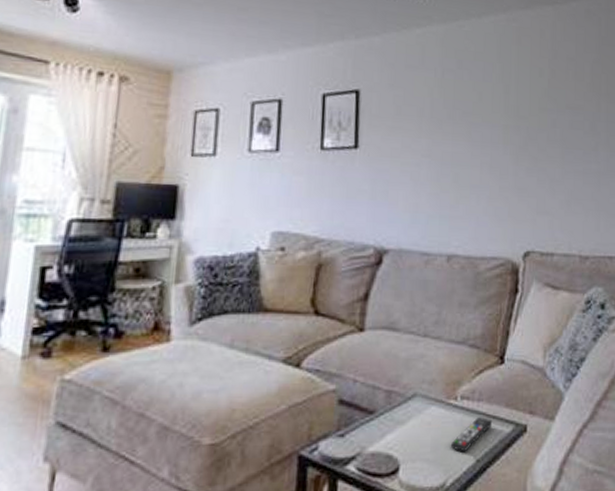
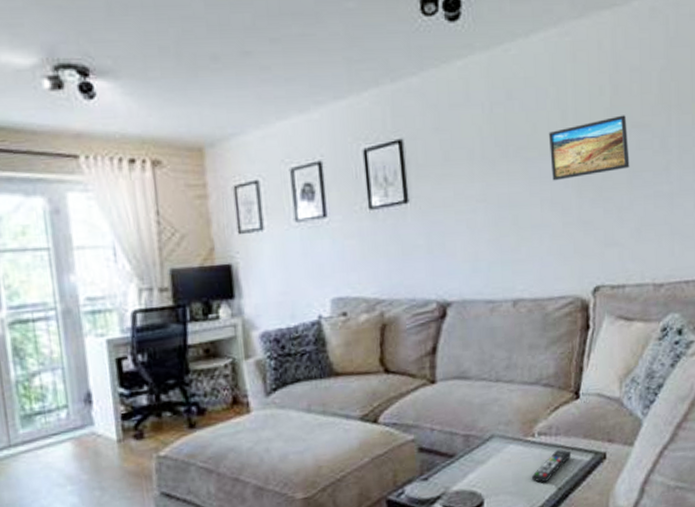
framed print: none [492,96,563,147] -> present [549,115,630,181]

